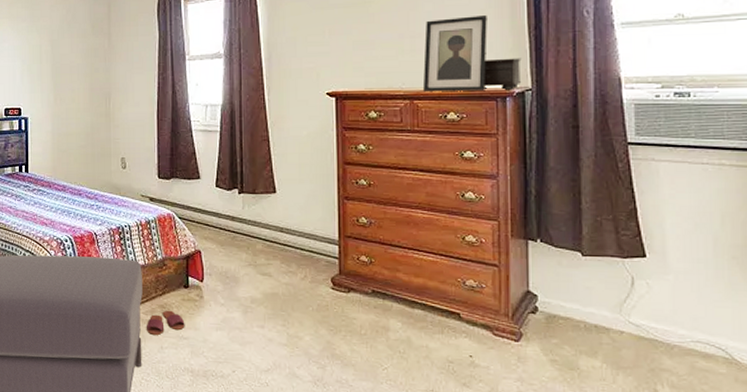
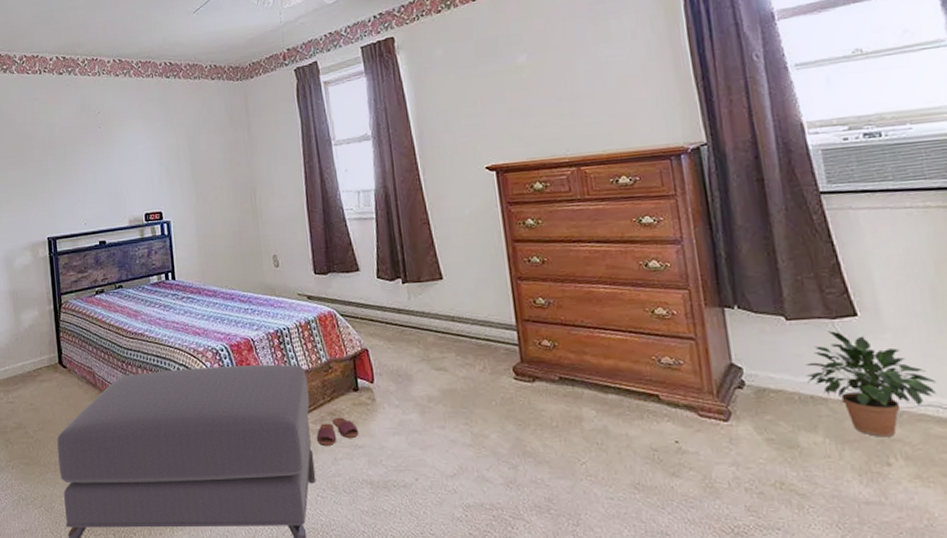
picture frame: present [422,15,487,93] -> none [584,70,657,157]
jewelry box: present [483,58,522,90] -> none [652,111,696,147]
potted plant: none [594,269,708,367] -> present [805,331,937,437]

